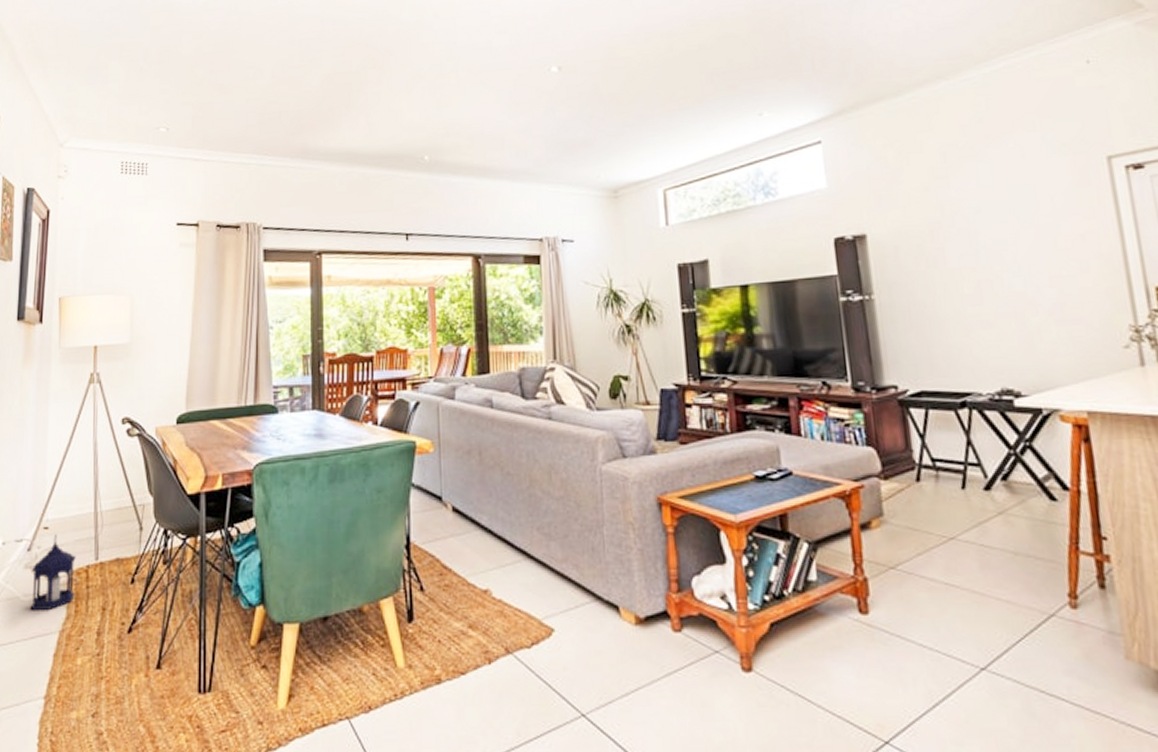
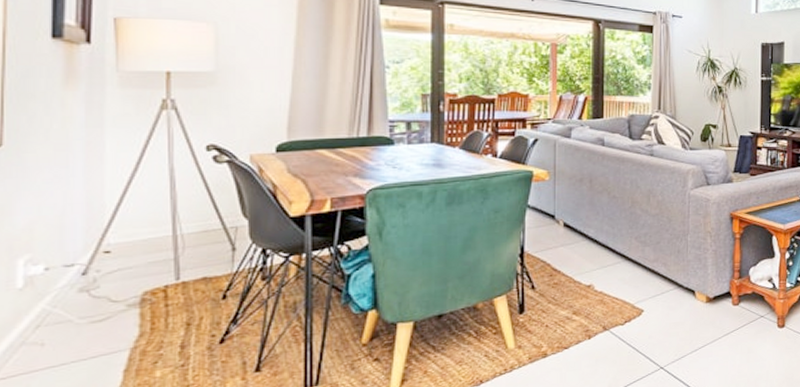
lantern: present [30,533,76,611] -> none [88,257,150,333]

